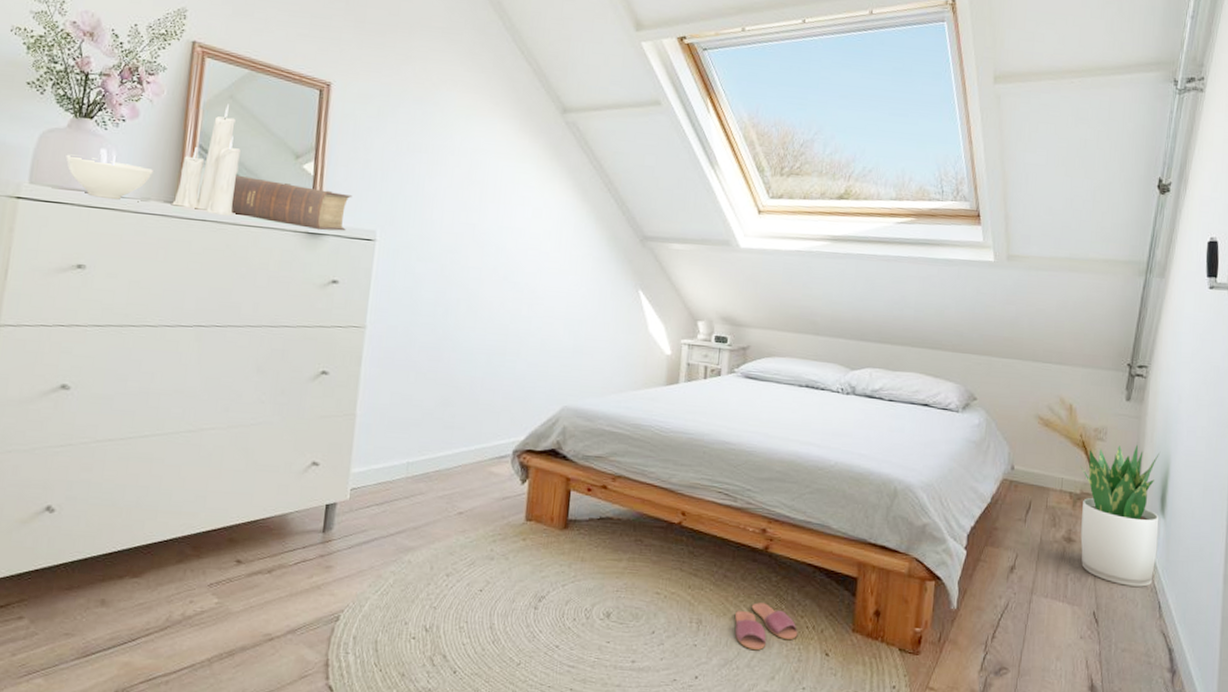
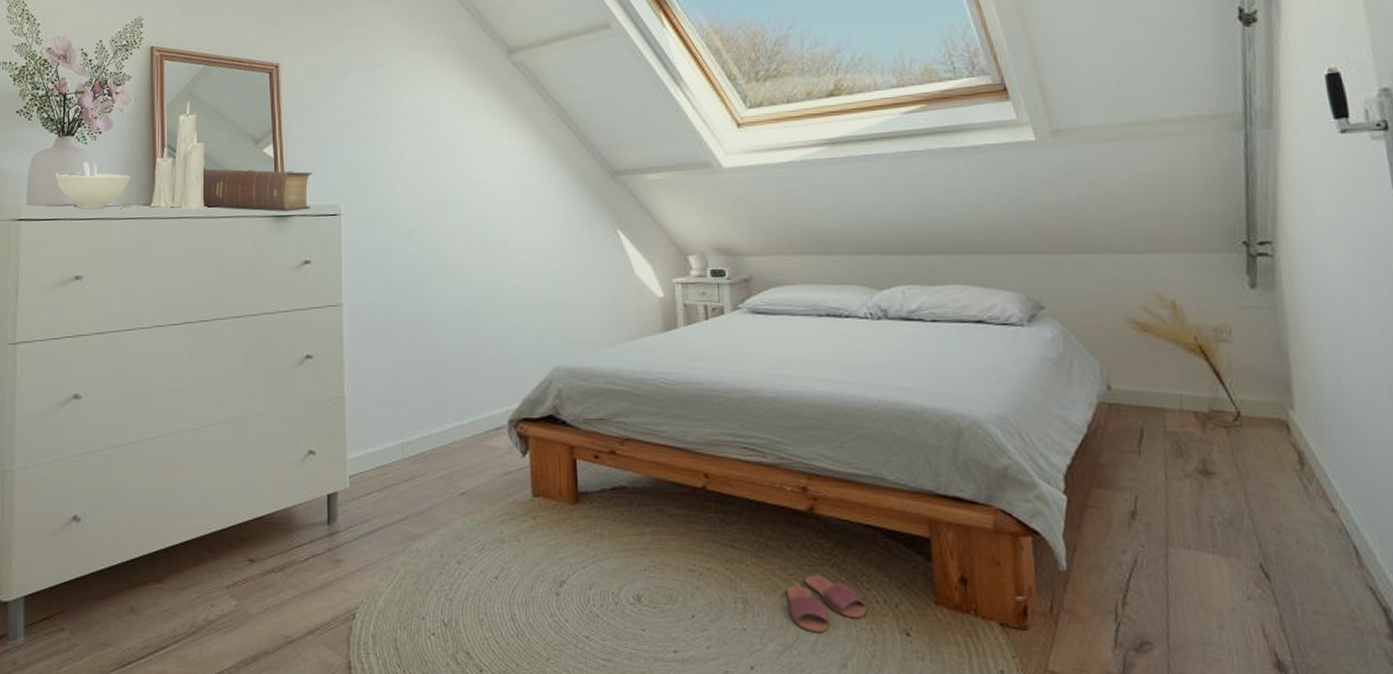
planter: present [1080,444,1160,587] -> none [1202,342,1340,527]

